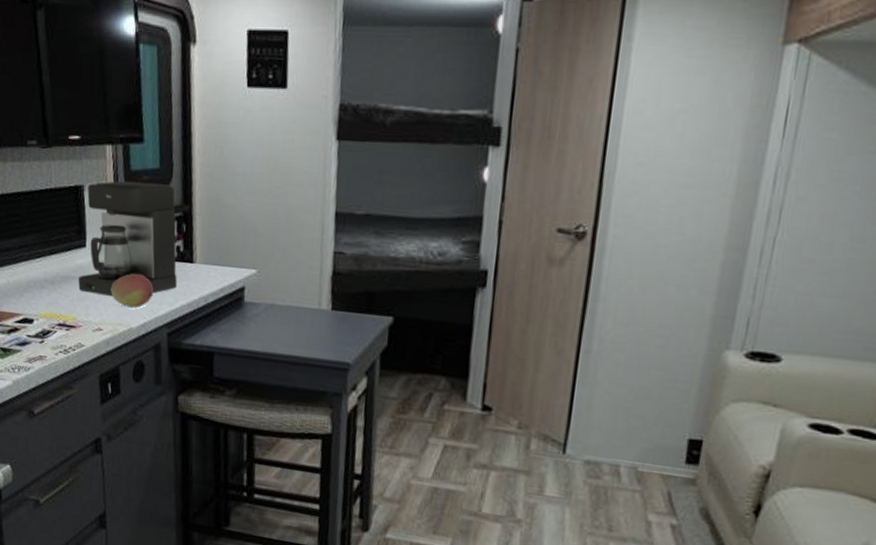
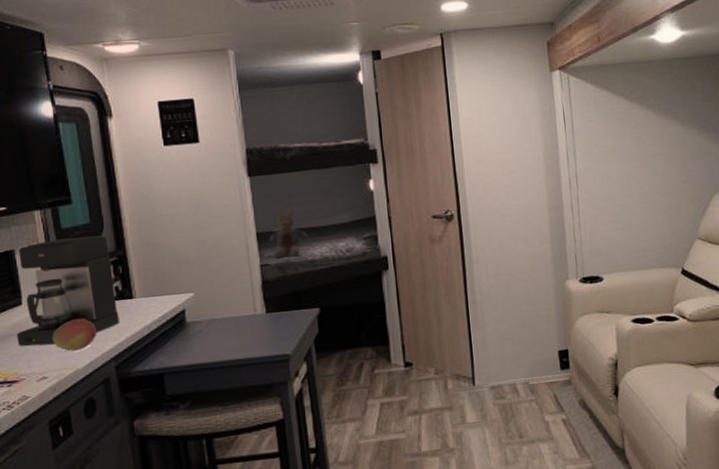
stuffed animal: none [349,188,396,250] -> present [269,208,308,258]

